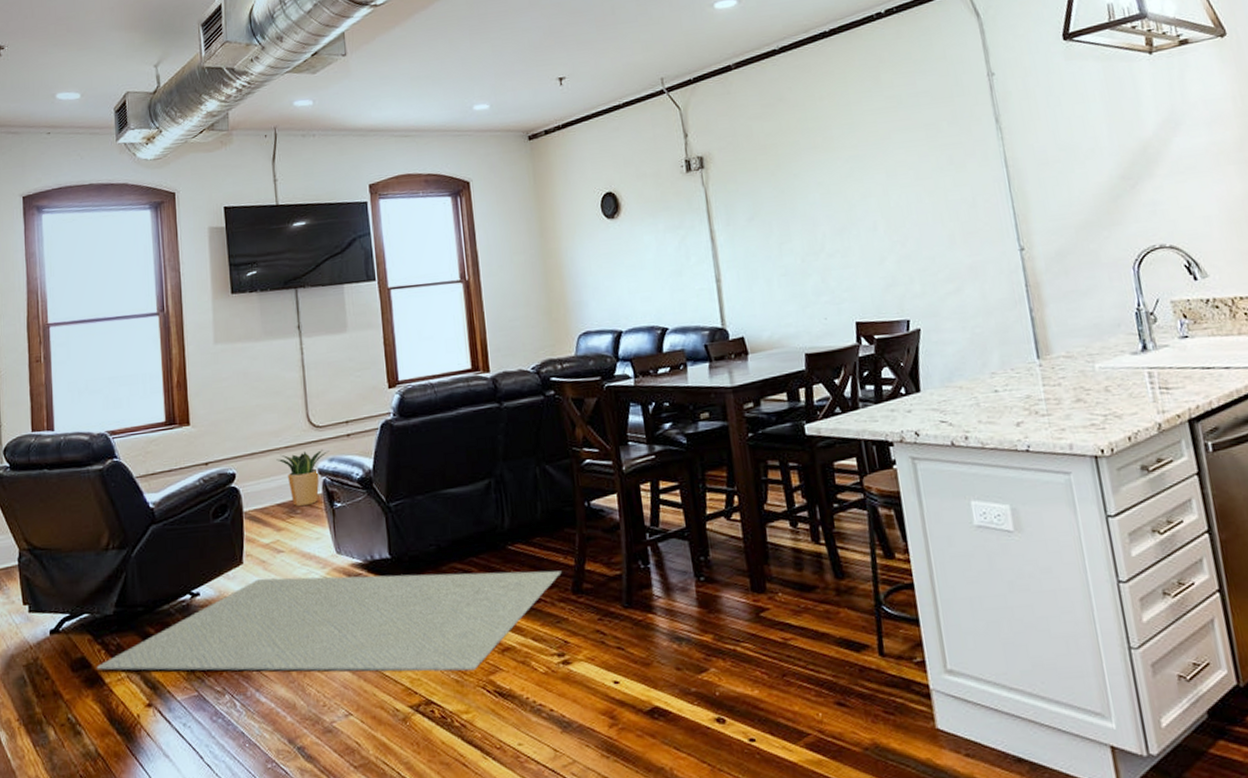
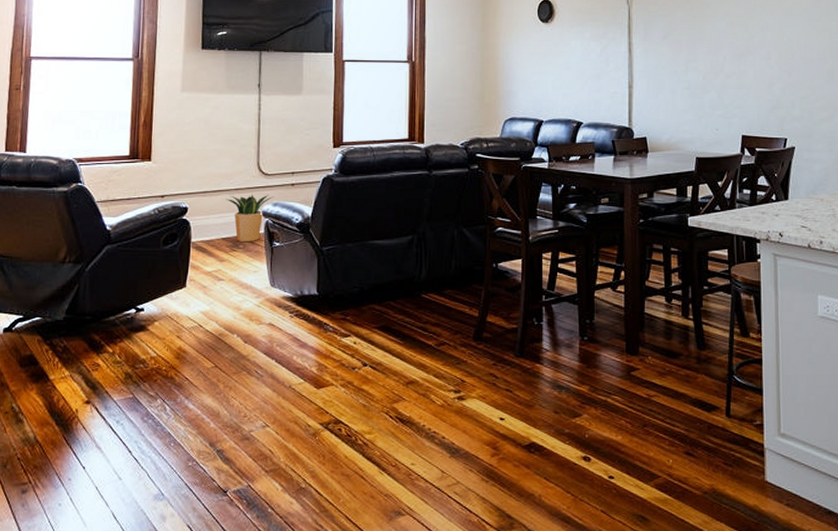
rug: present [97,570,562,672] -> none [43,301,466,398]

